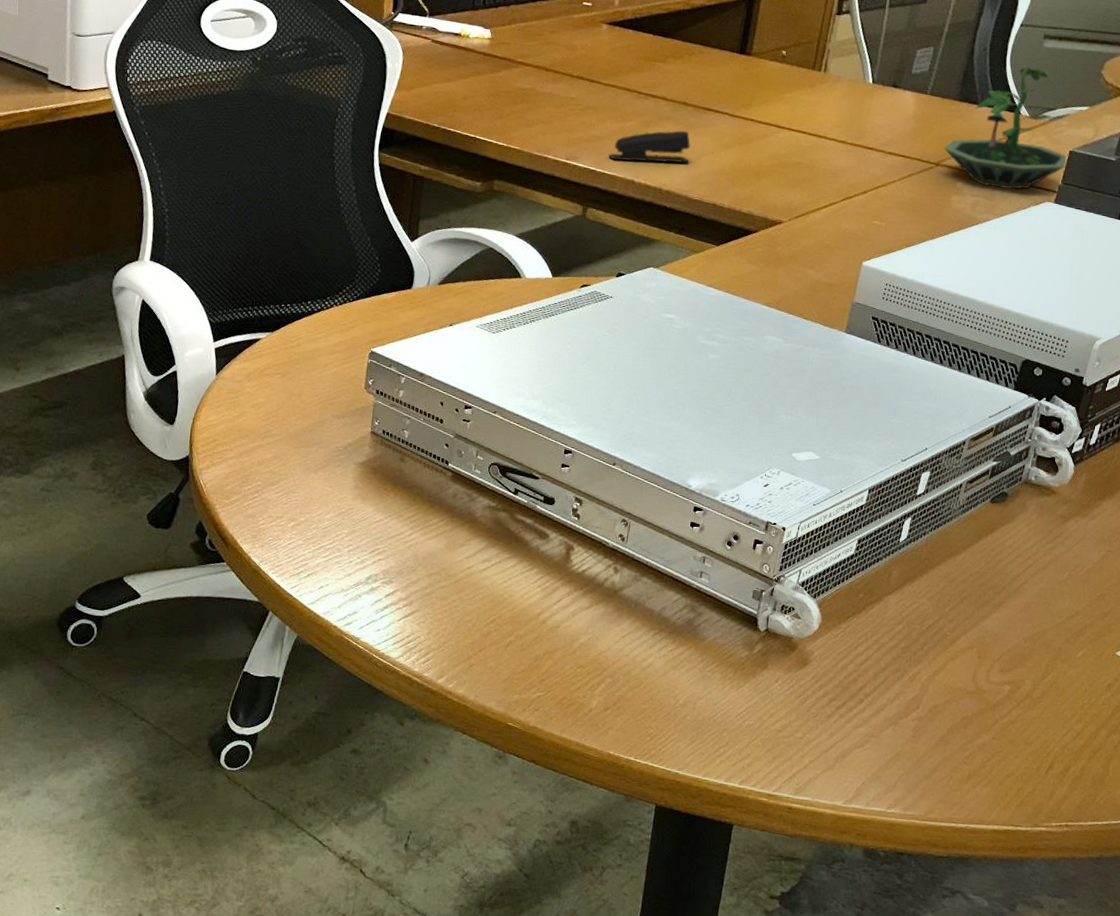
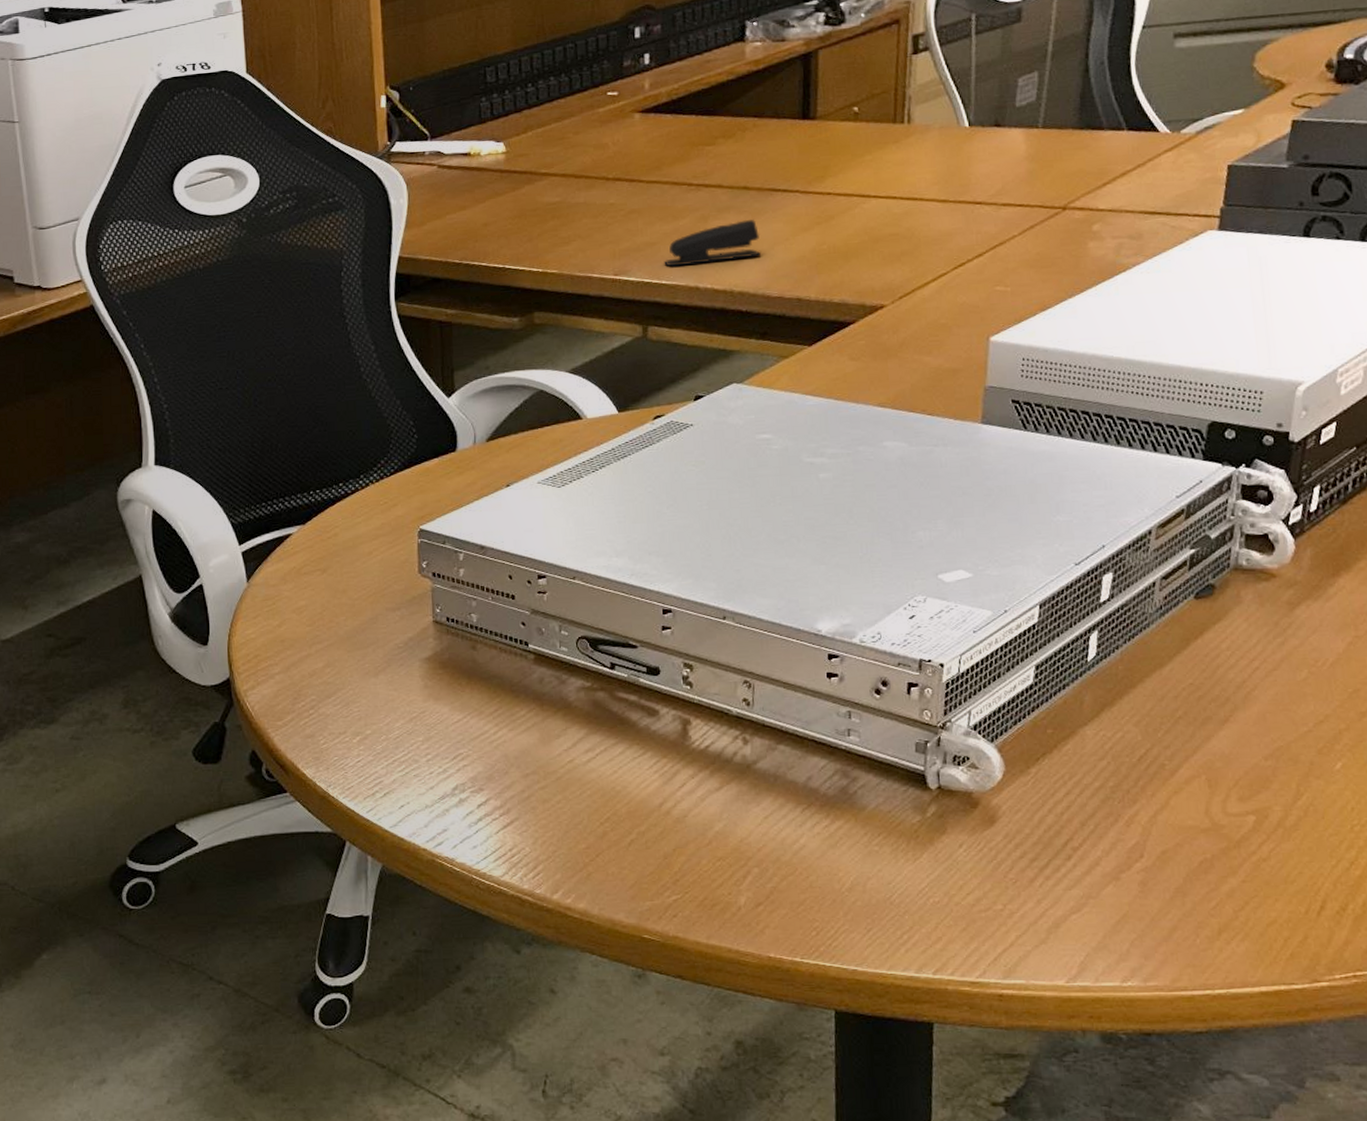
terrarium: present [943,66,1069,190] -> none [1069,73,1228,224]

